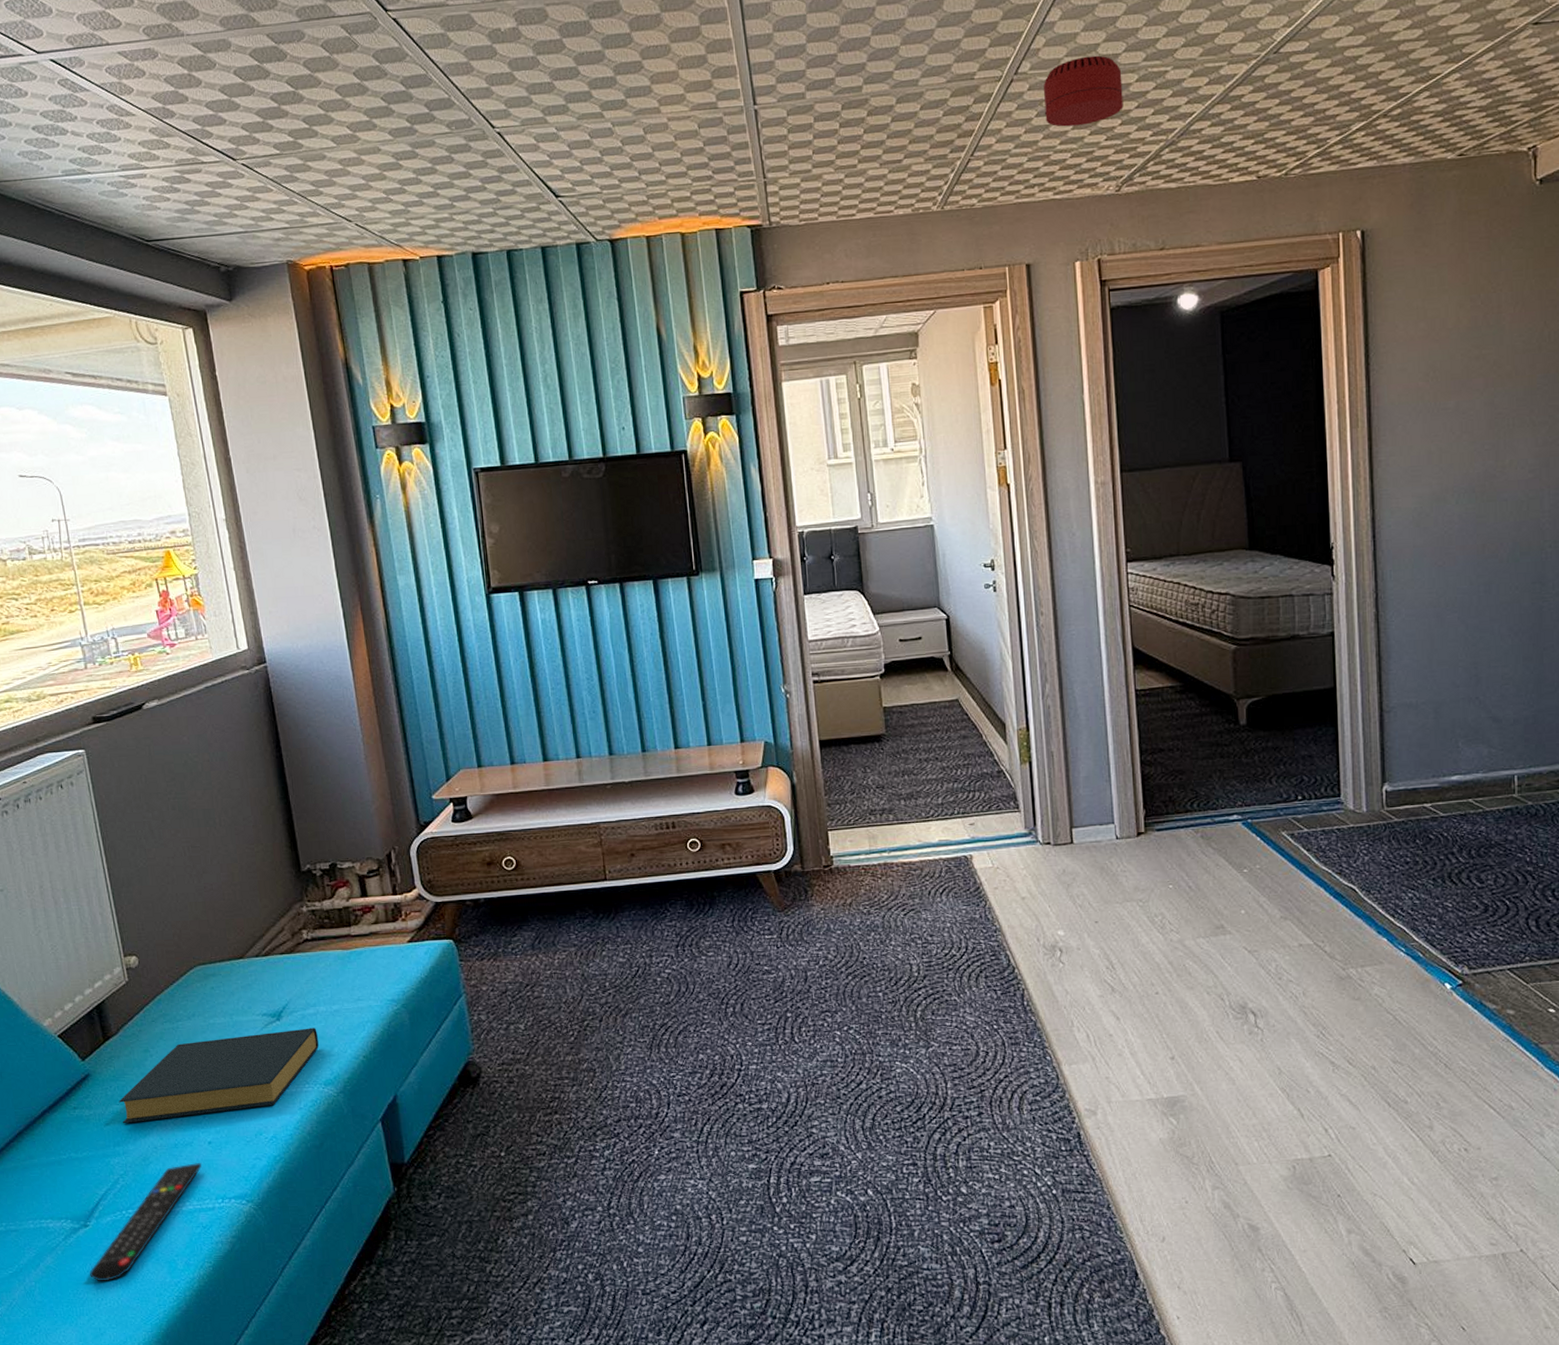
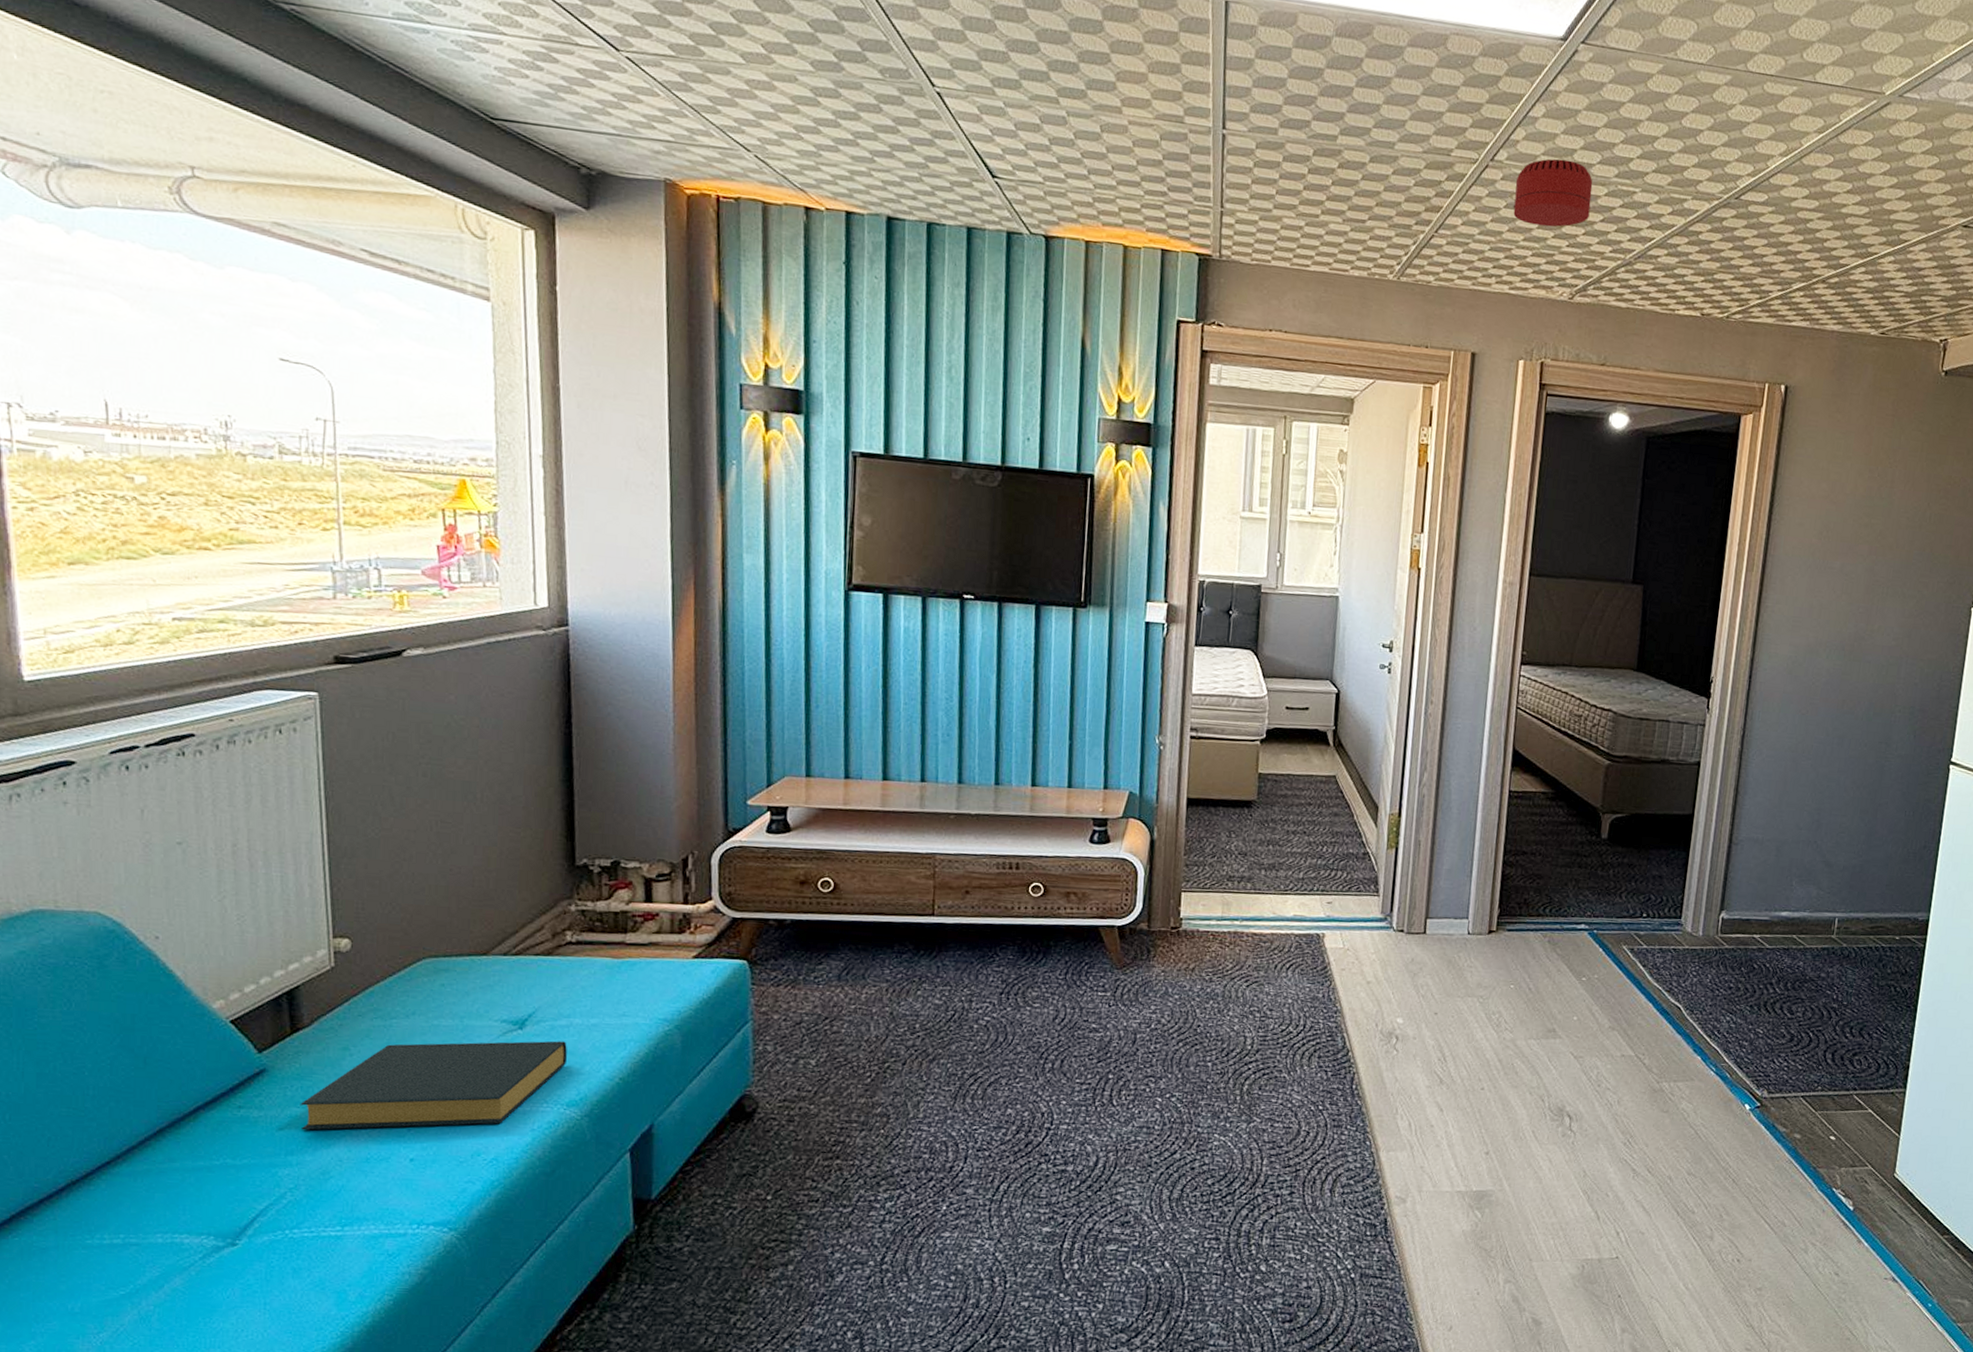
remote control: present [90,1163,202,1281] -> none [230,1181,399,1310]

